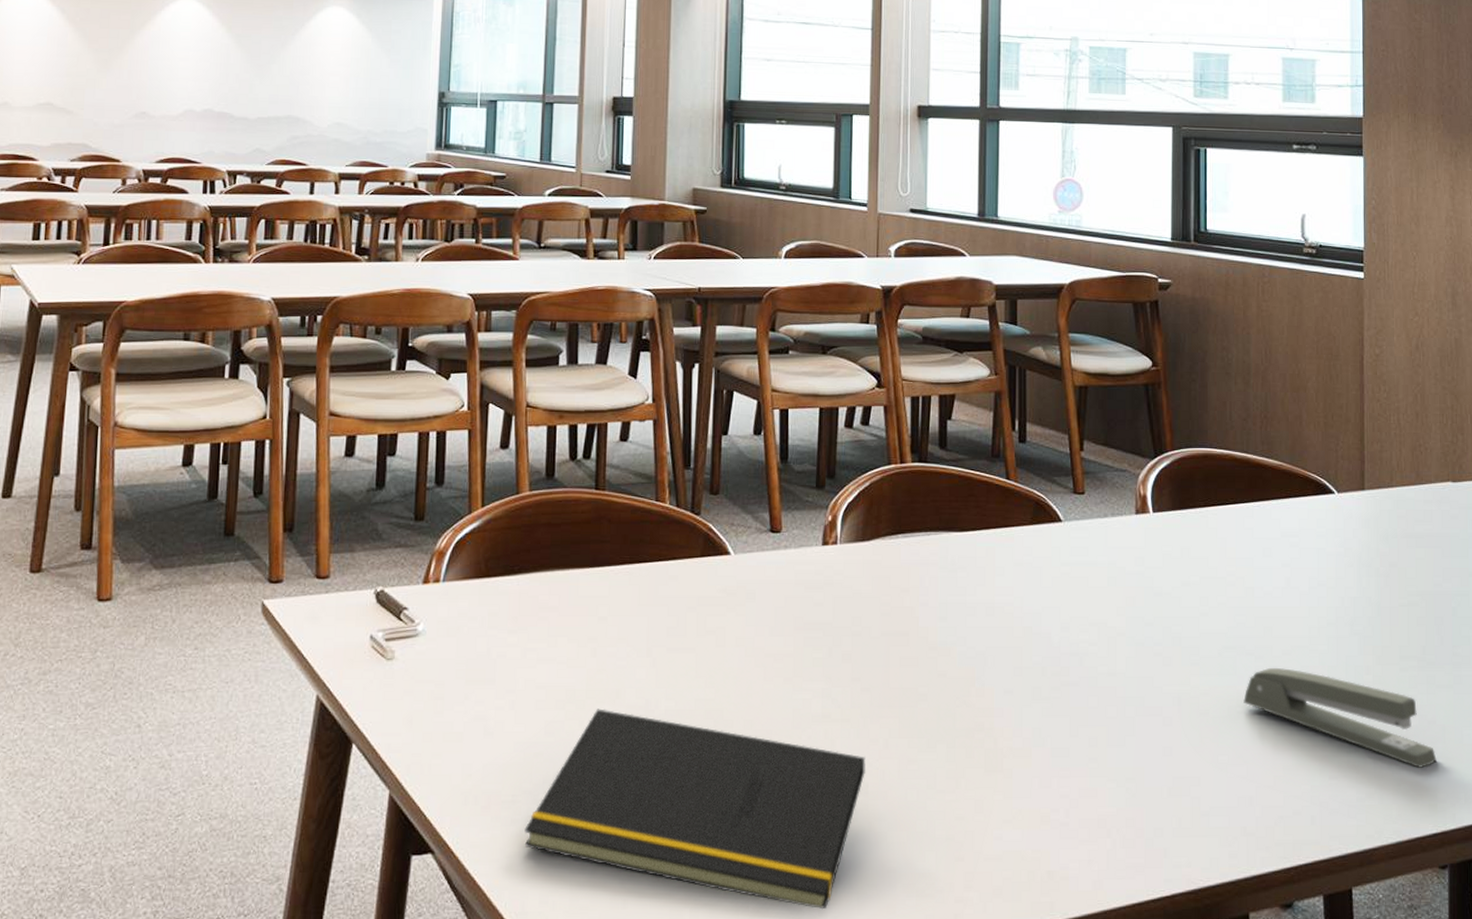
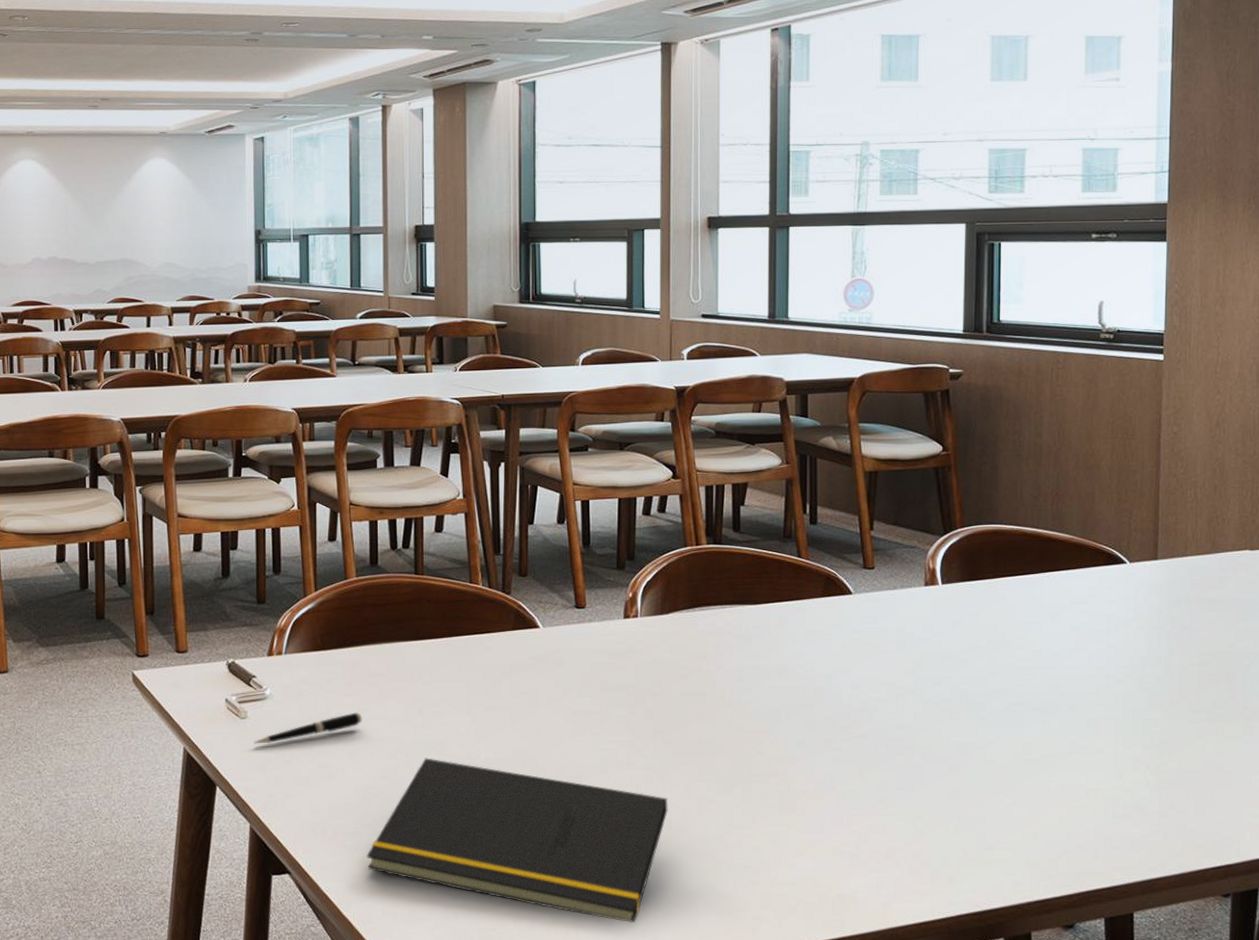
pen: none [400,653,528,691] -> present [253,712,362,744]
stapler: present [1243,667,1437,768] -> none [1029,720,1223,809]

